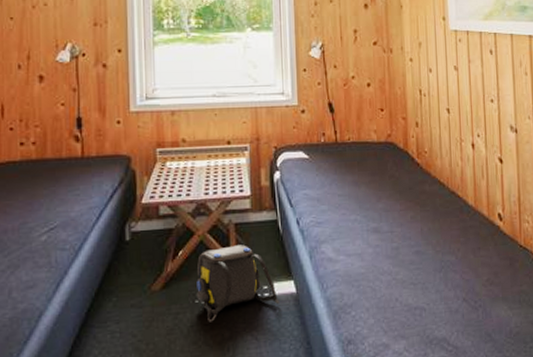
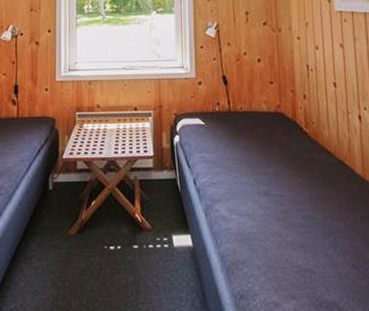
shoulder bag: present [197,245,279,322] -> none [106,199,177,267]

